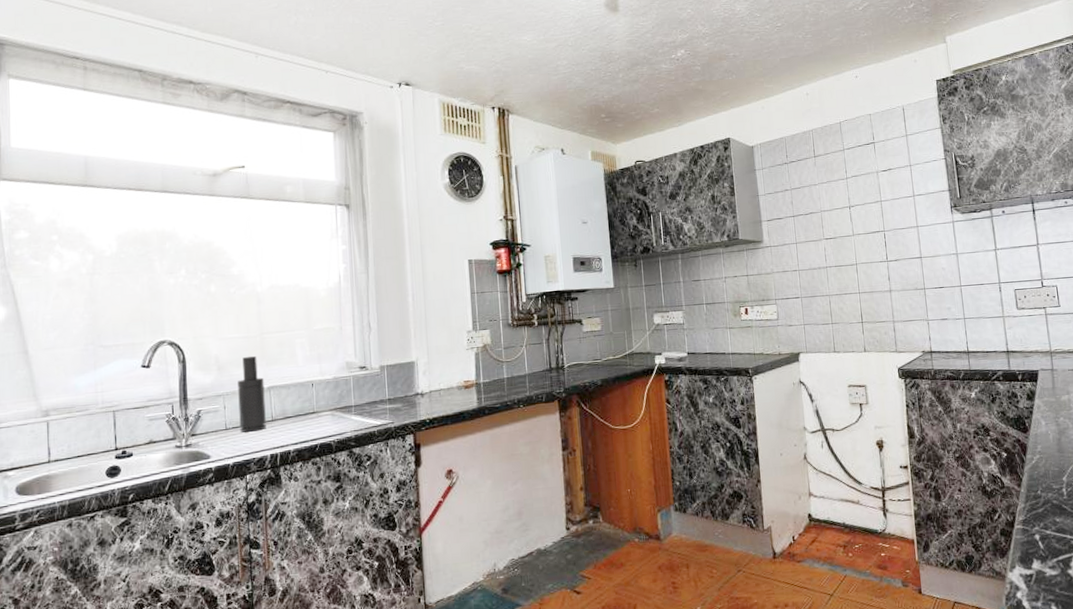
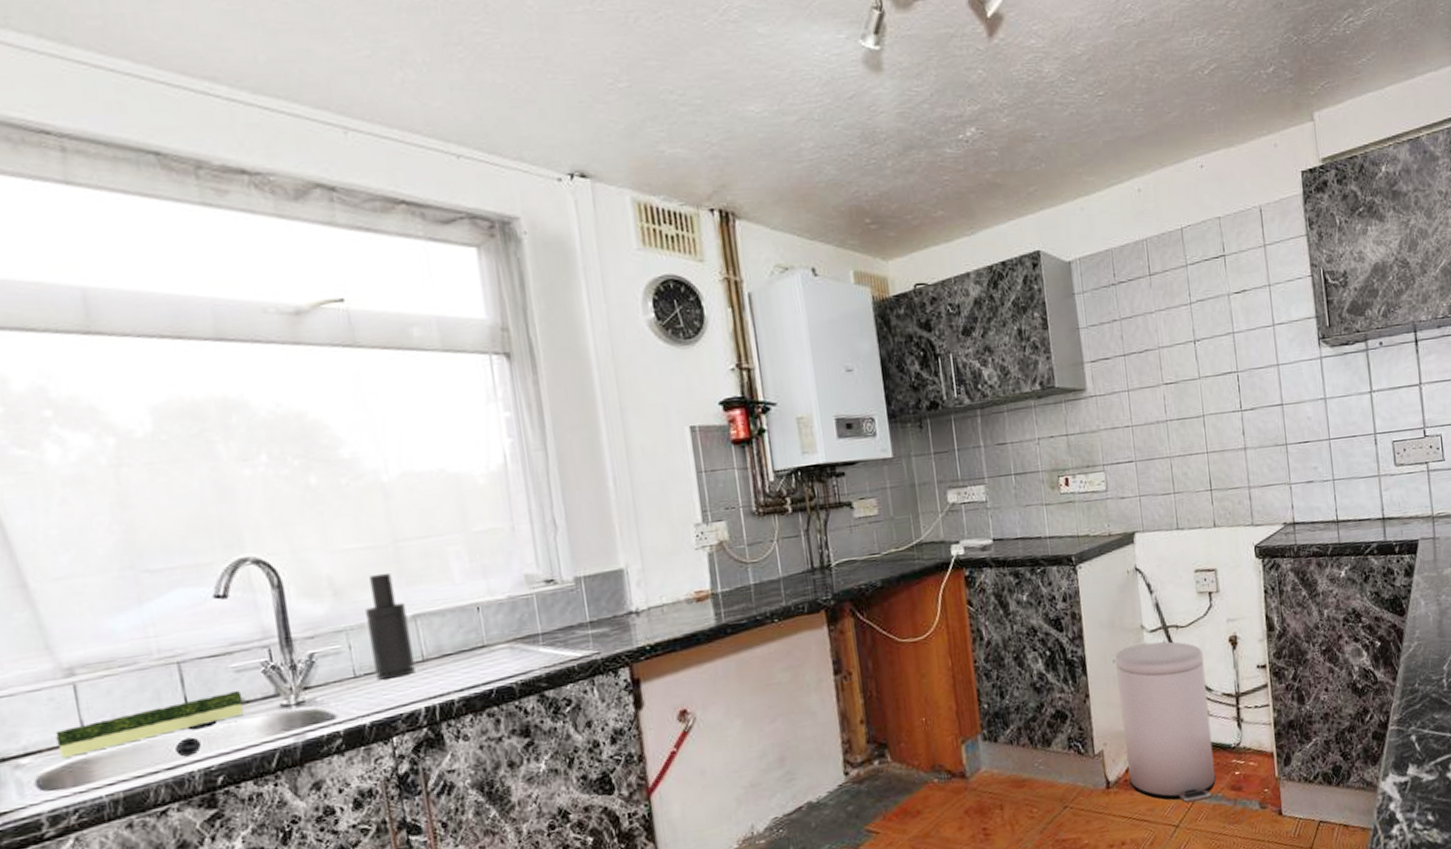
sponge: none [32,434,152,473] -> present [55,691,243,758]
pedal bin: none [782,441,865,576] -> present [1115,641,1216,803]

